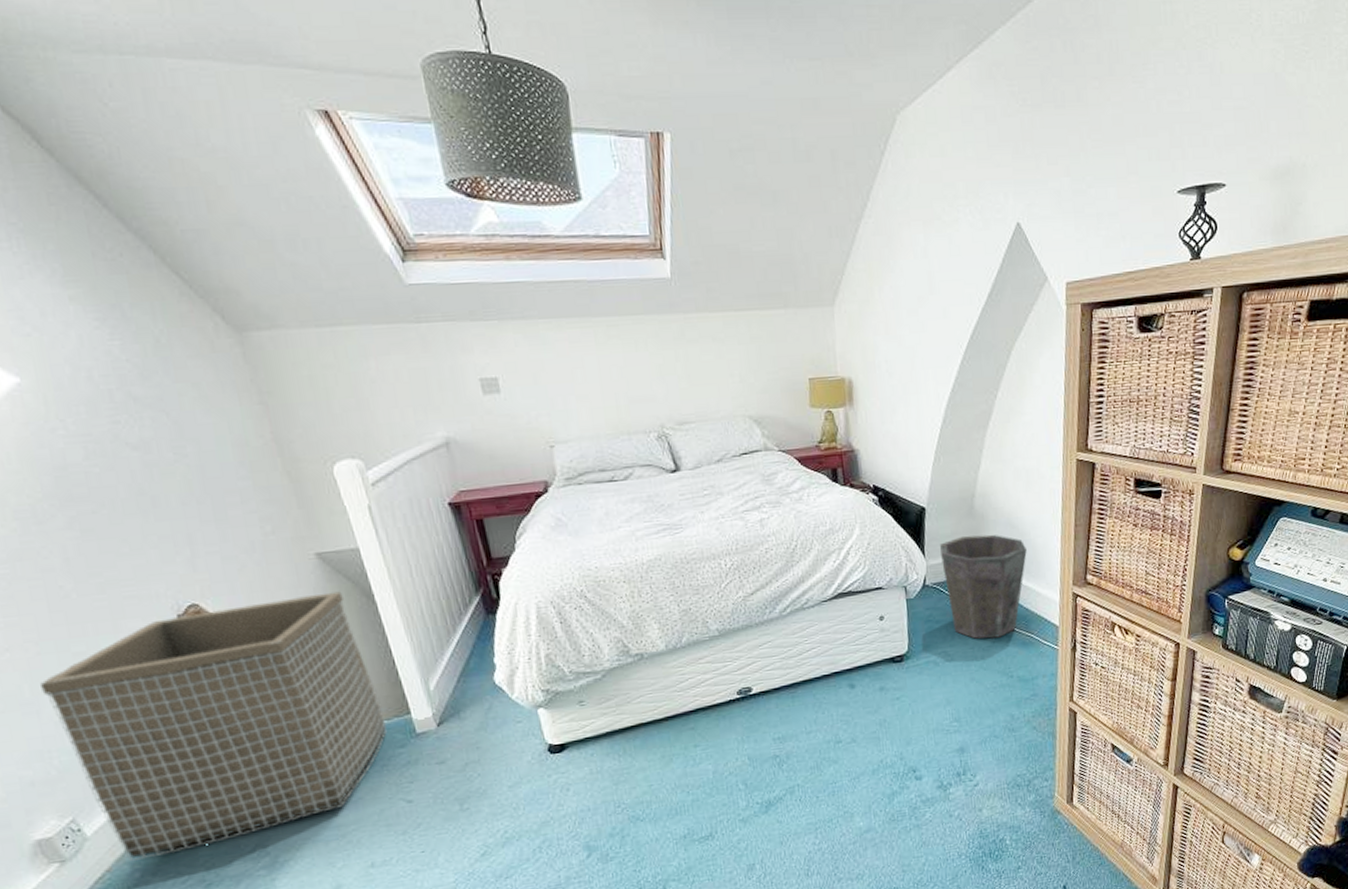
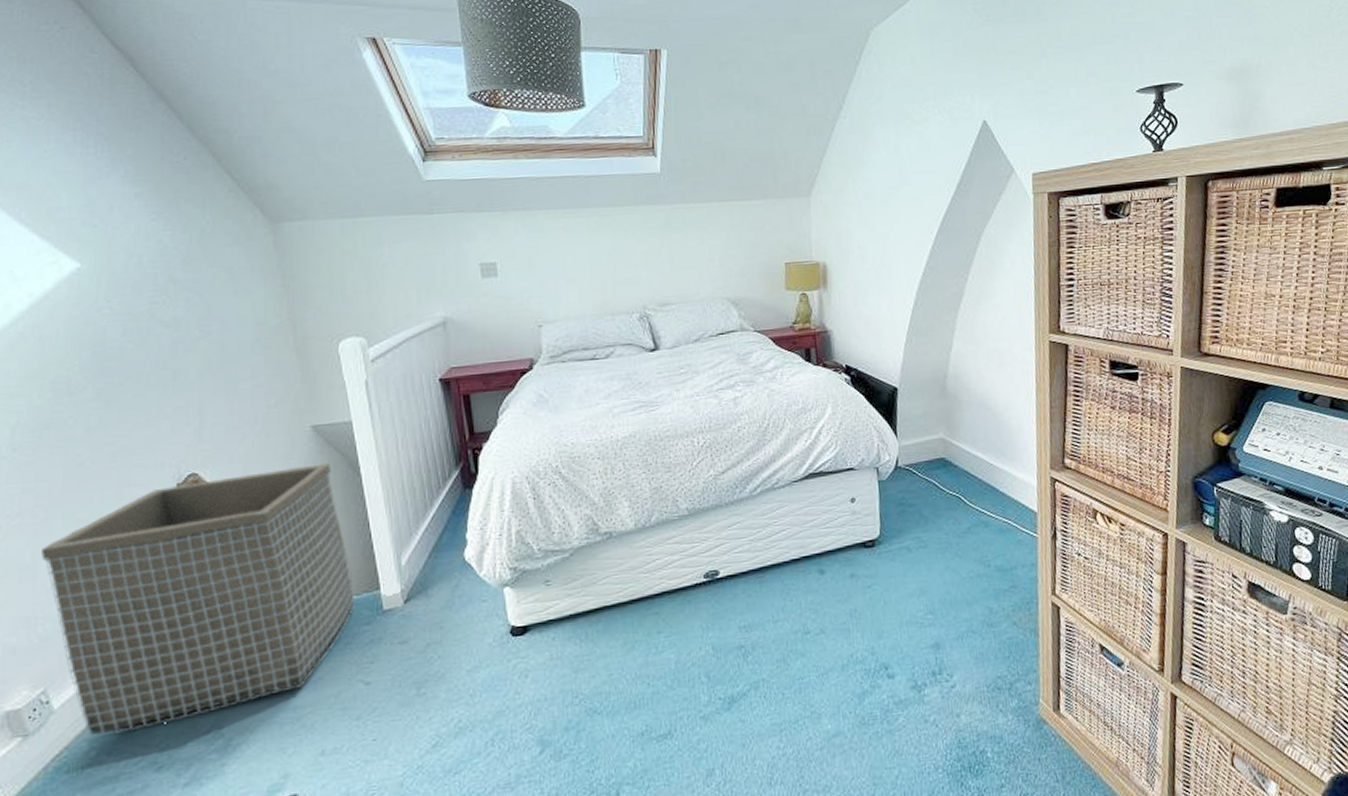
waste bin: present [940,534,1027,639] -> none [912,415,1002,524]

